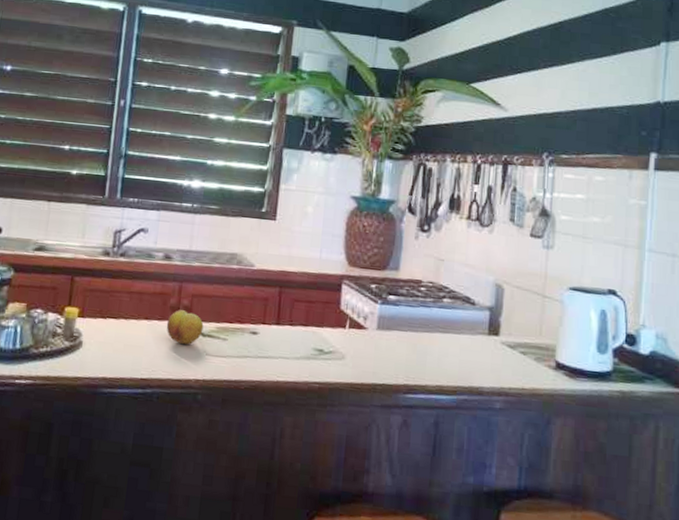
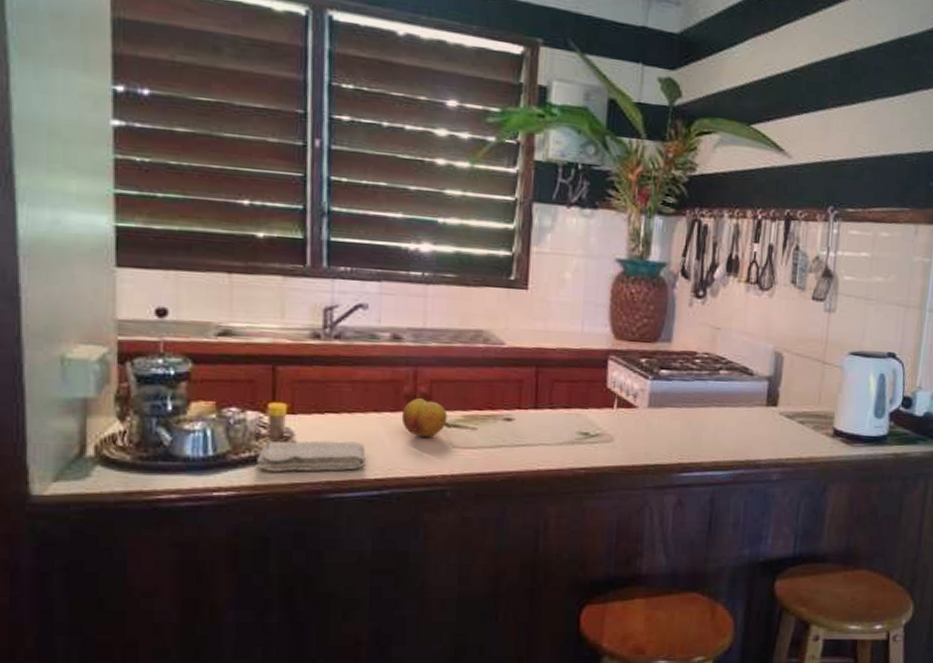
washcloth: none [51,339,136,369] -> present [257,440,366,472]

